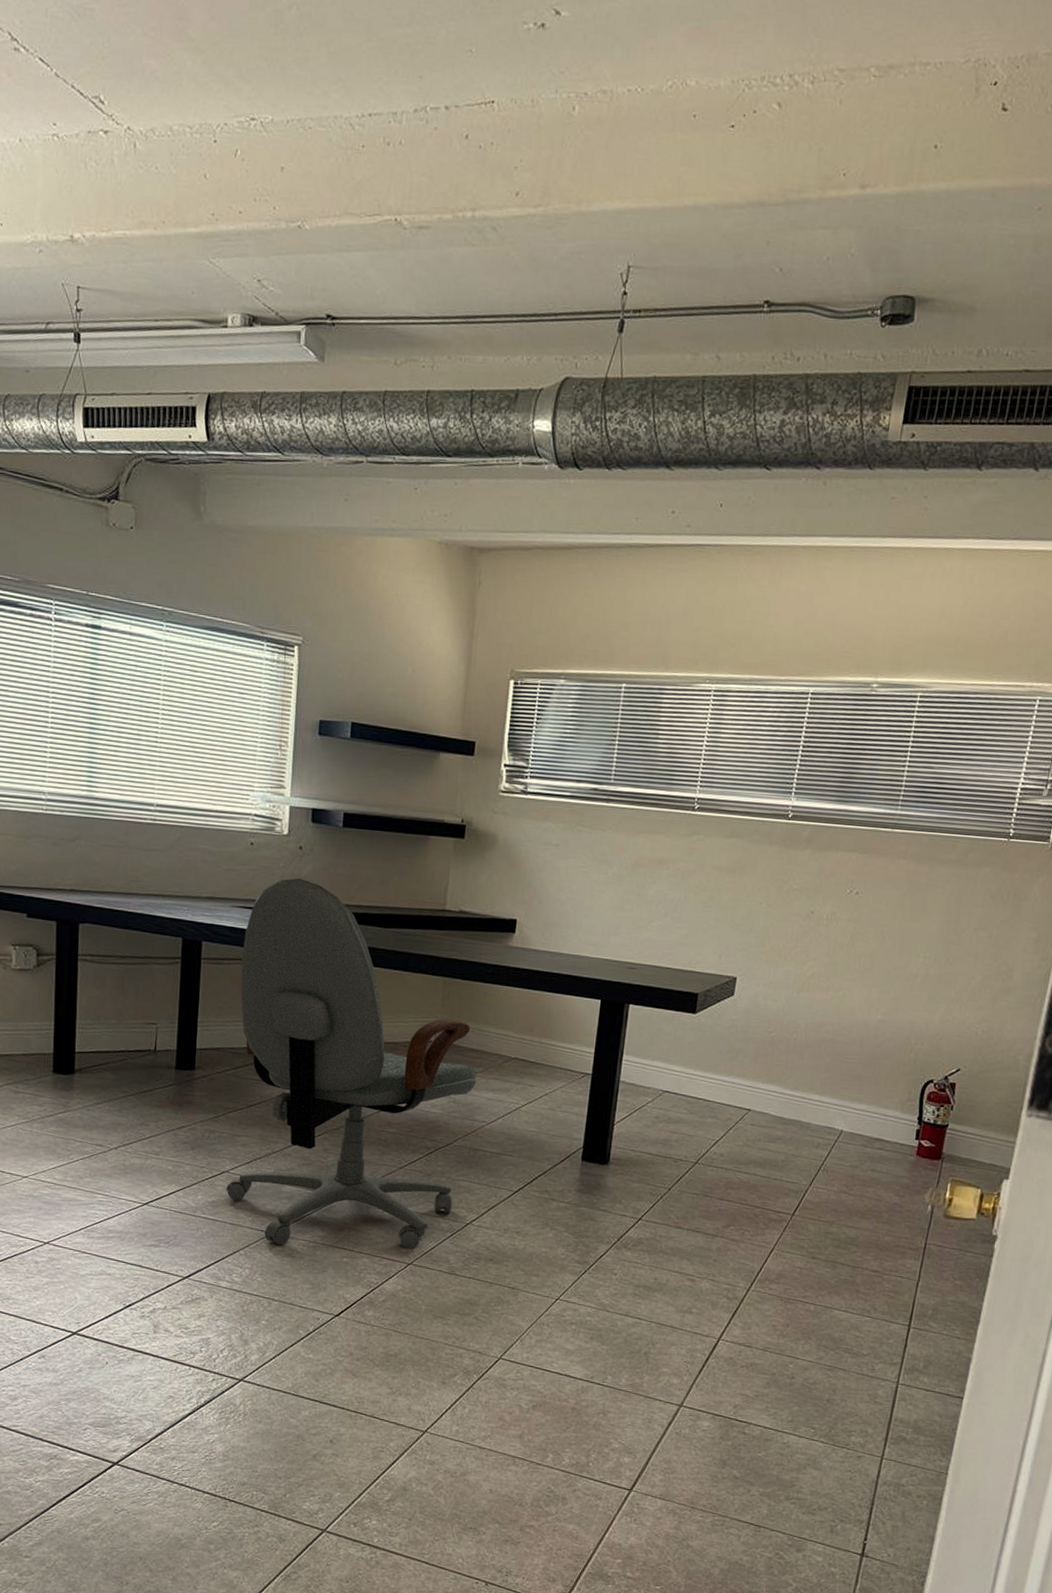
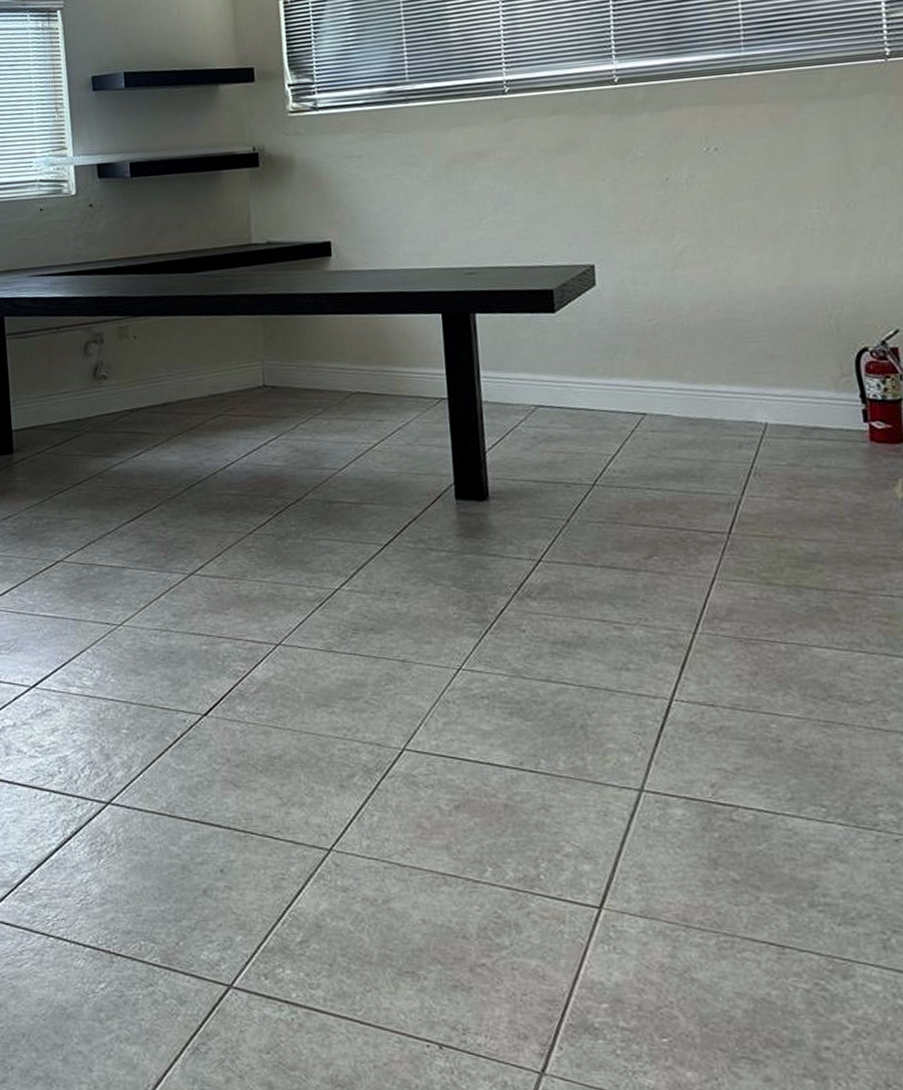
office chair: present [226,878,477,1250] -> none [46,236,318,639]

